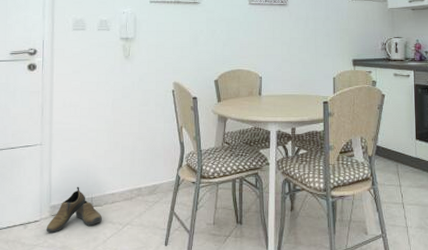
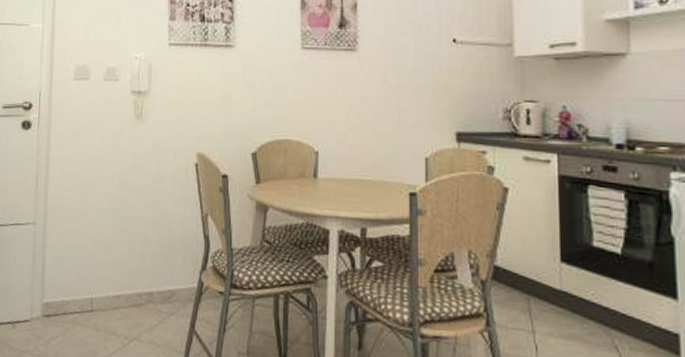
shoe: present [46,186,102,233] -> none [37,281,103,339]

